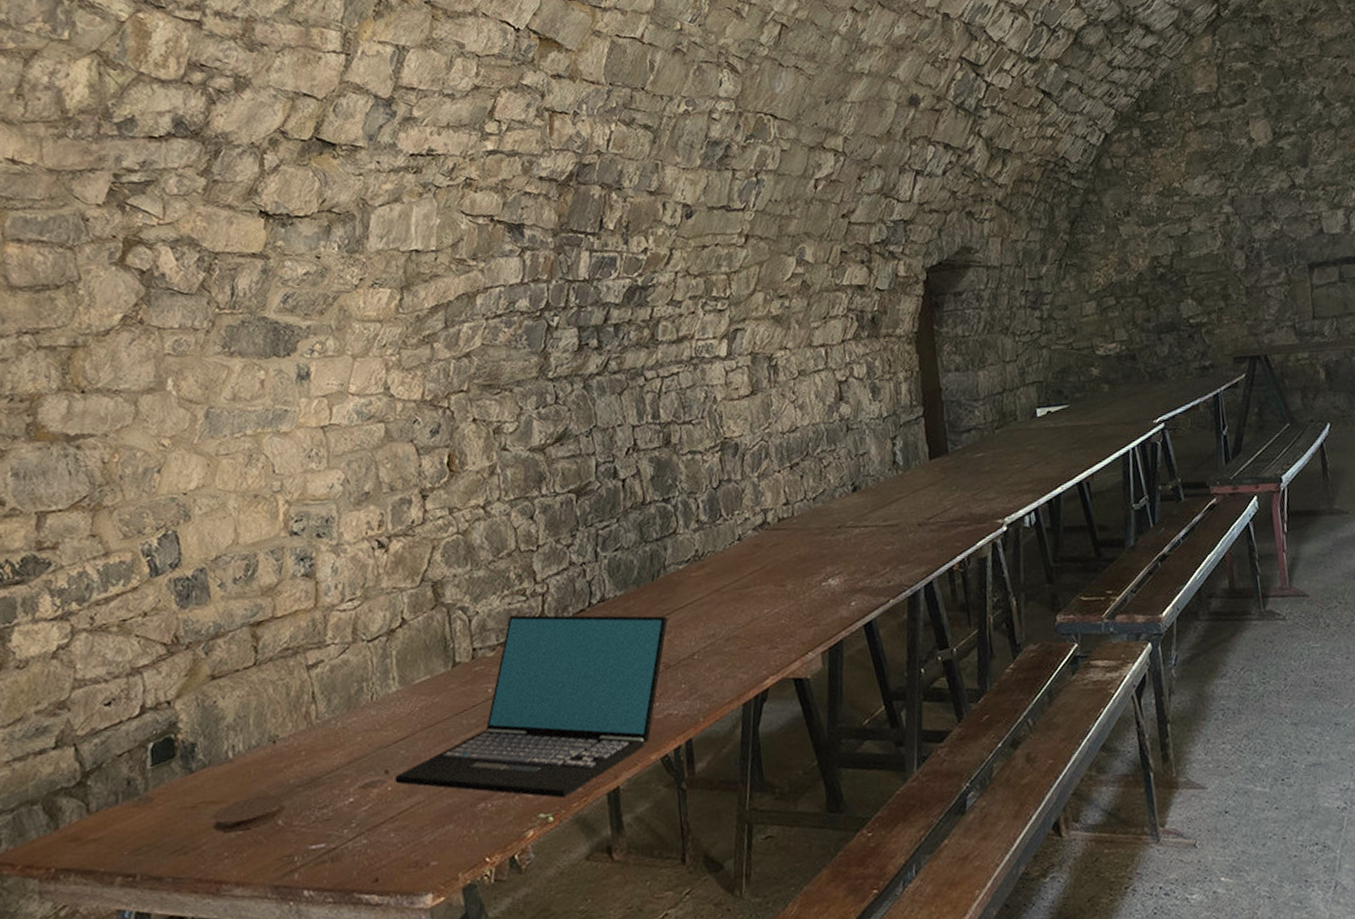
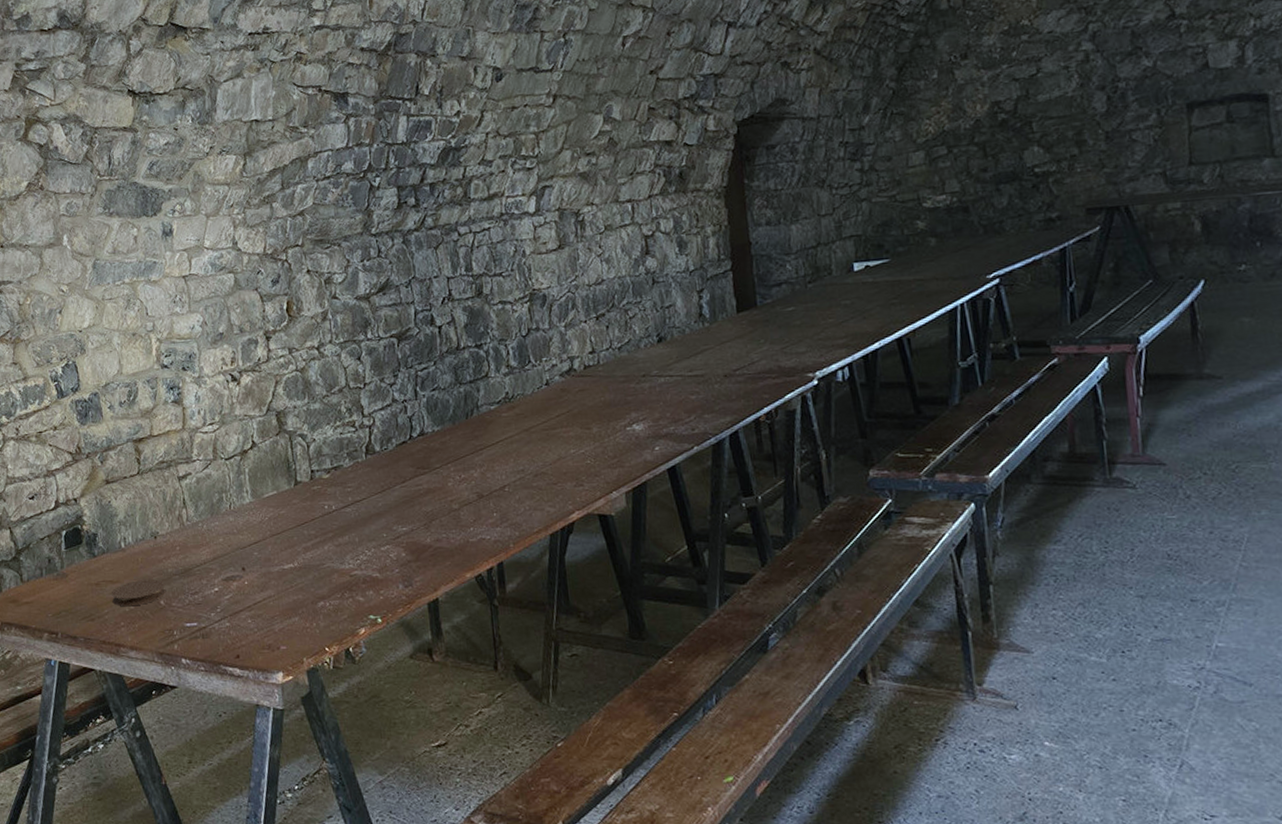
laptop: present [395,614,668,798] -> none [250,443,481,604]

